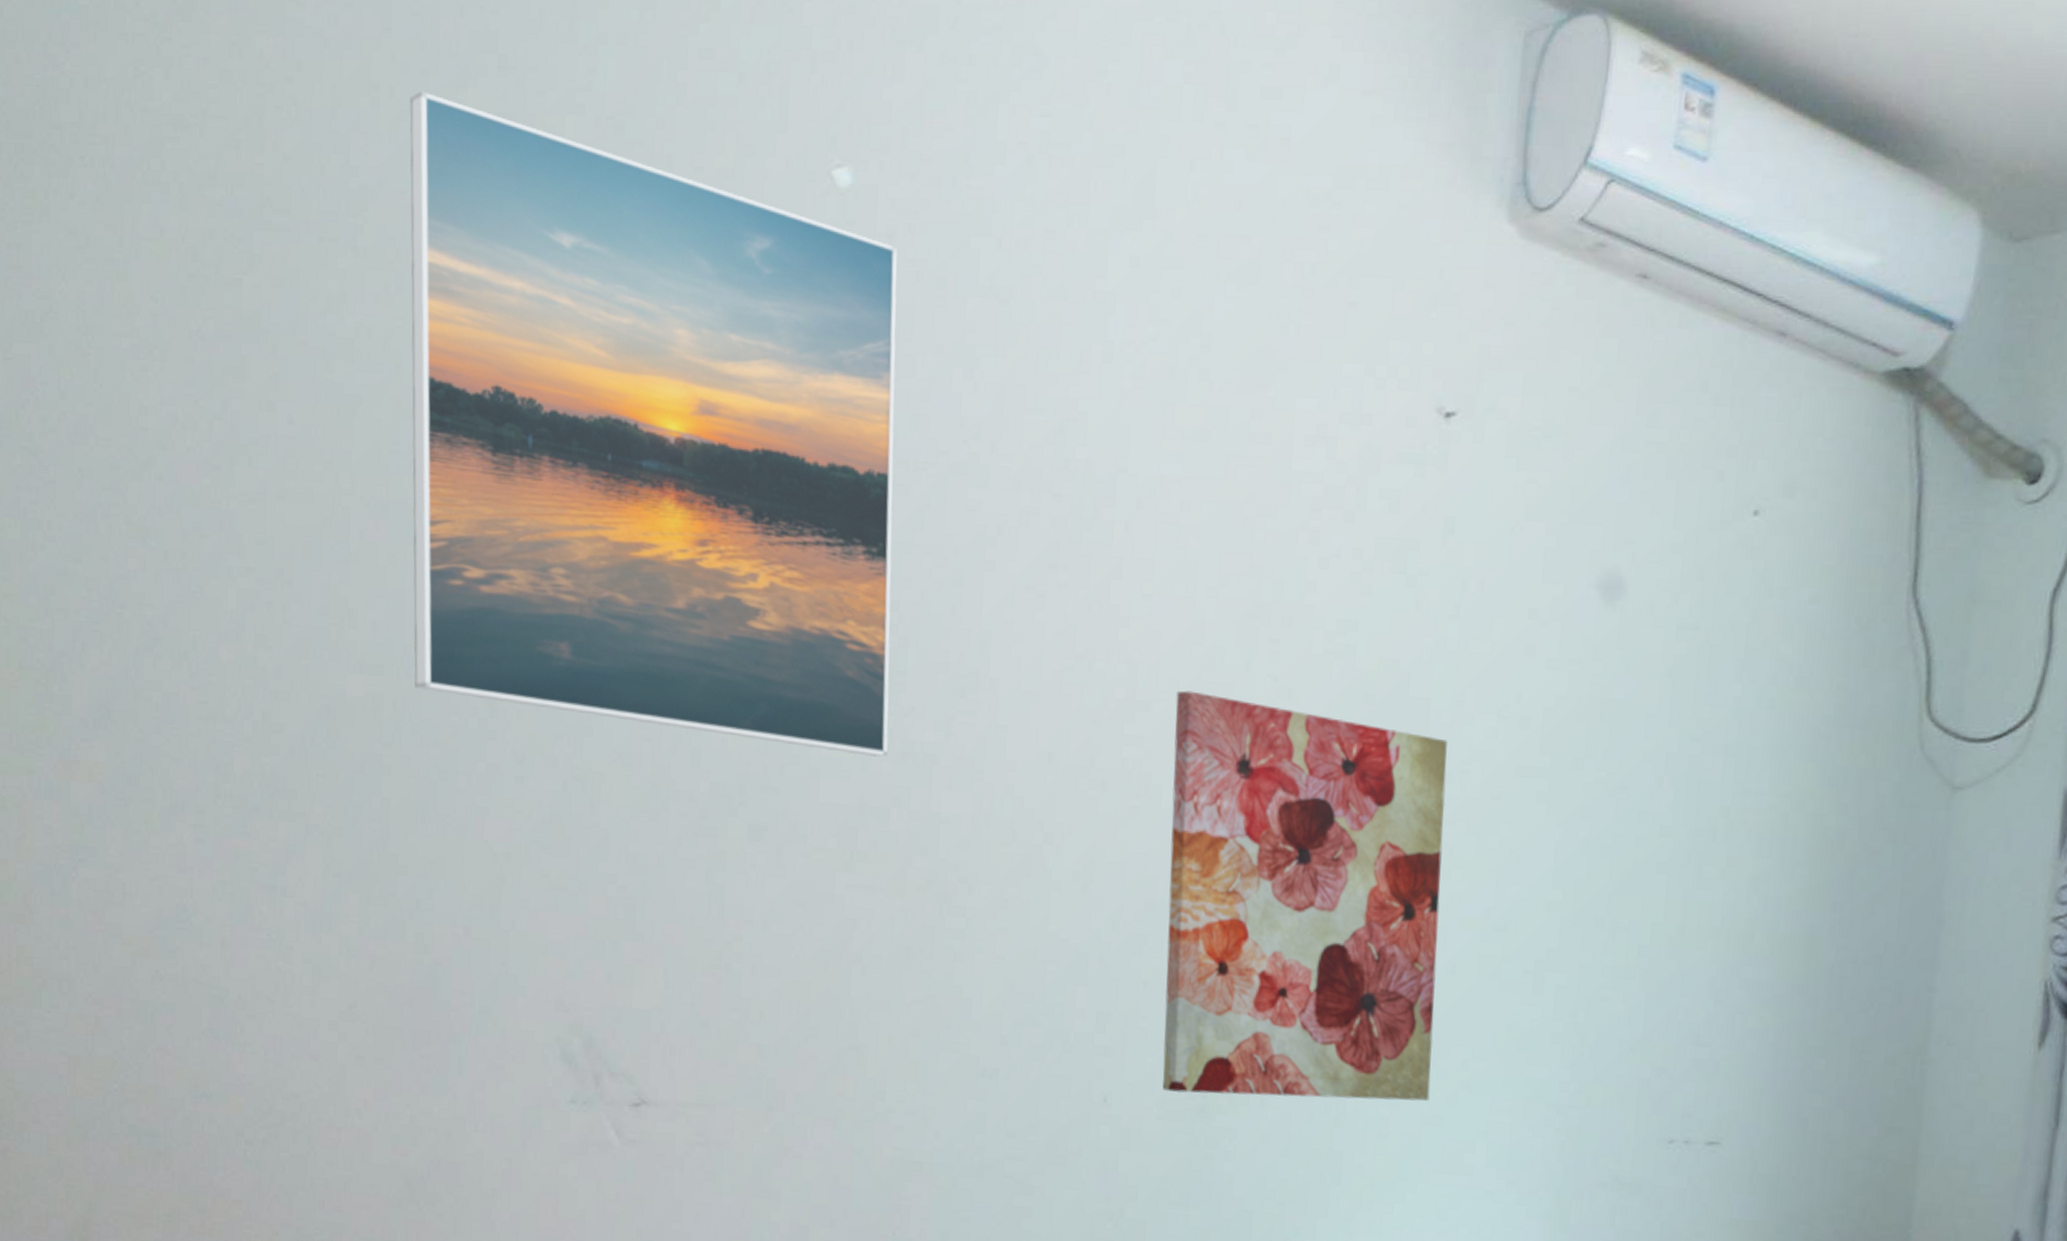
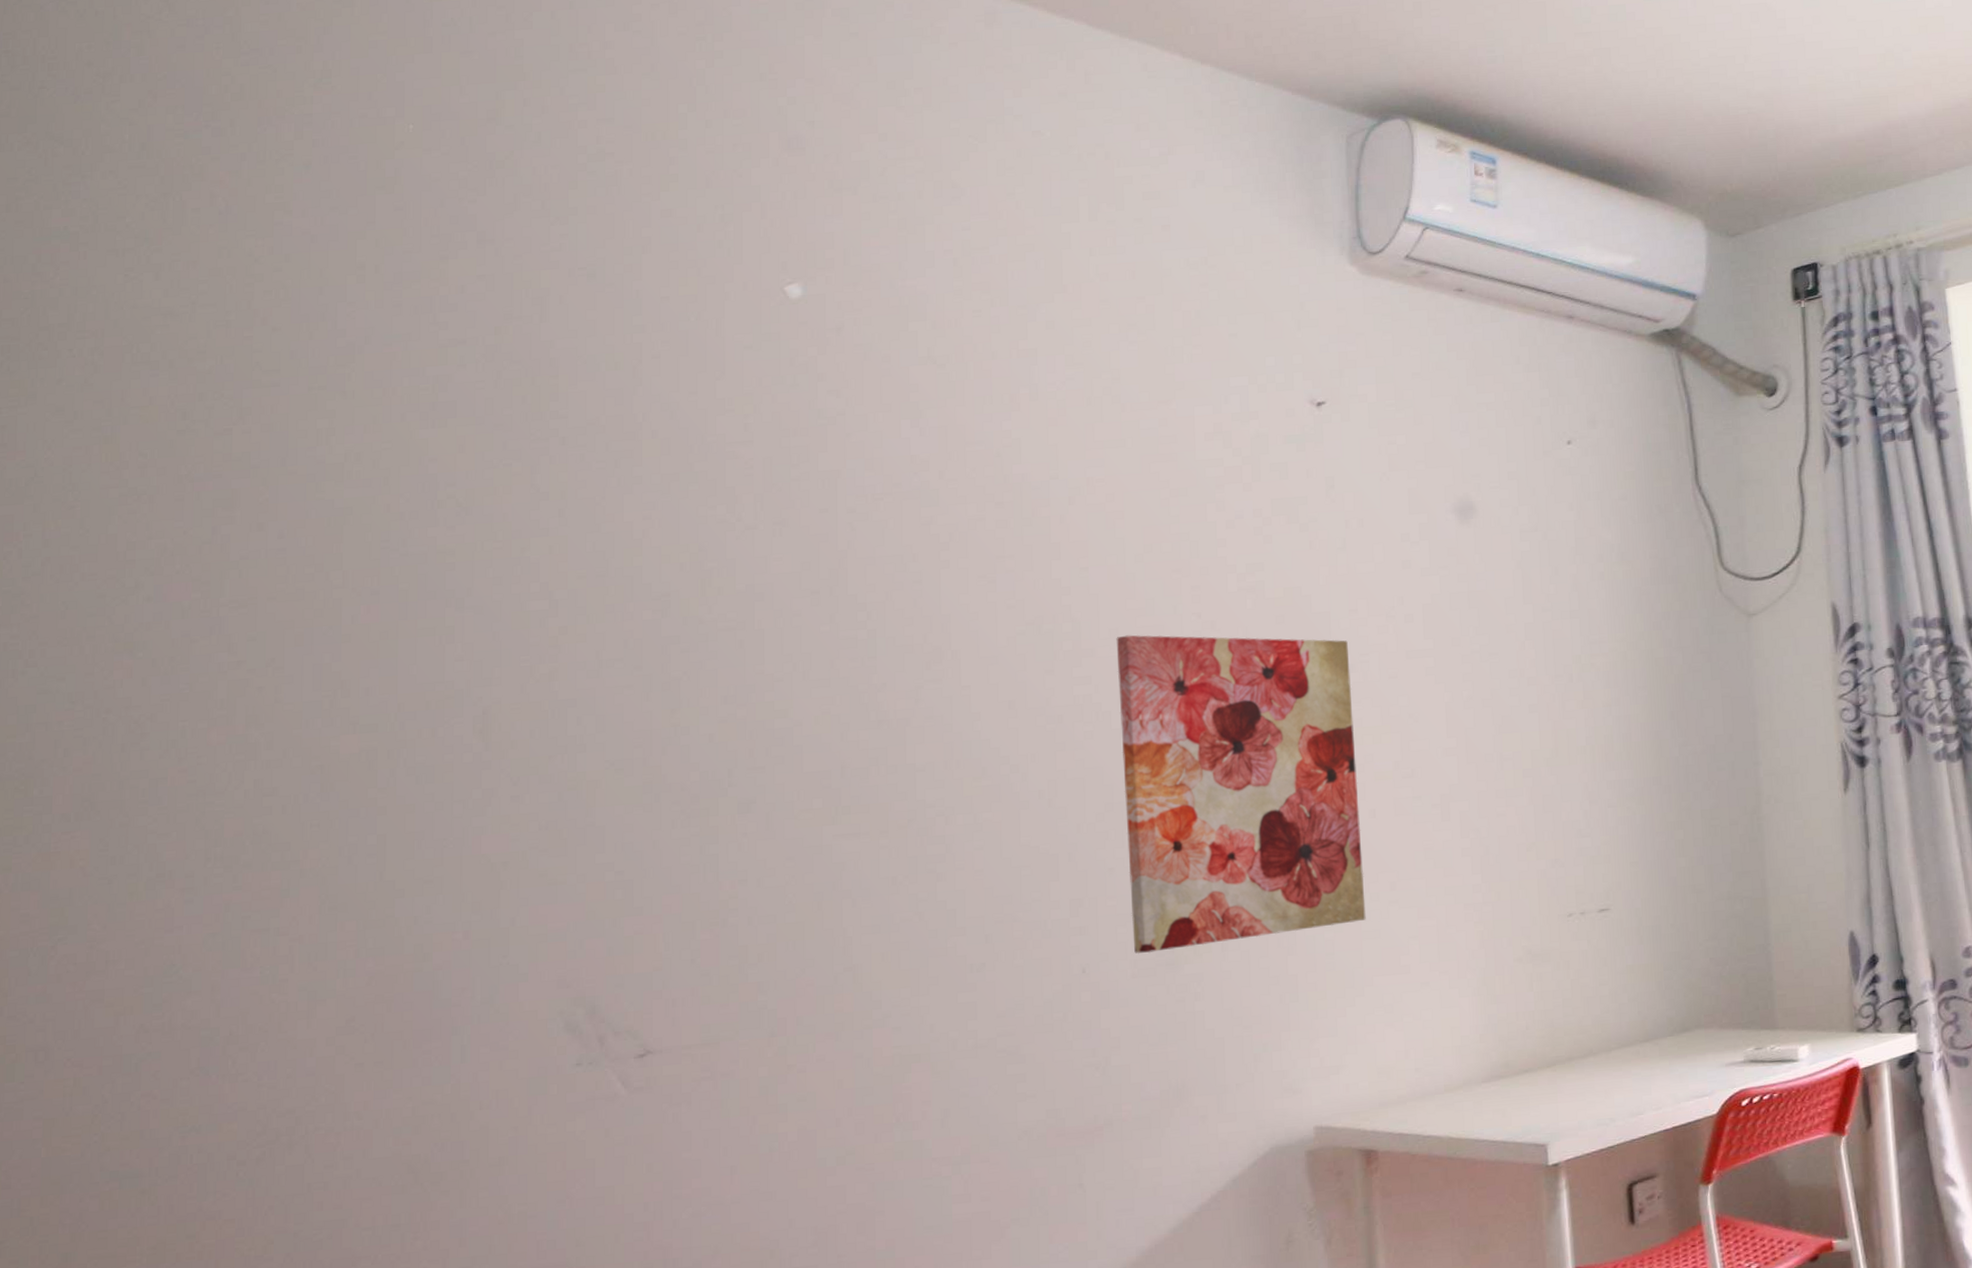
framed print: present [409,91,898,757] -> none [394,266,865,738]

